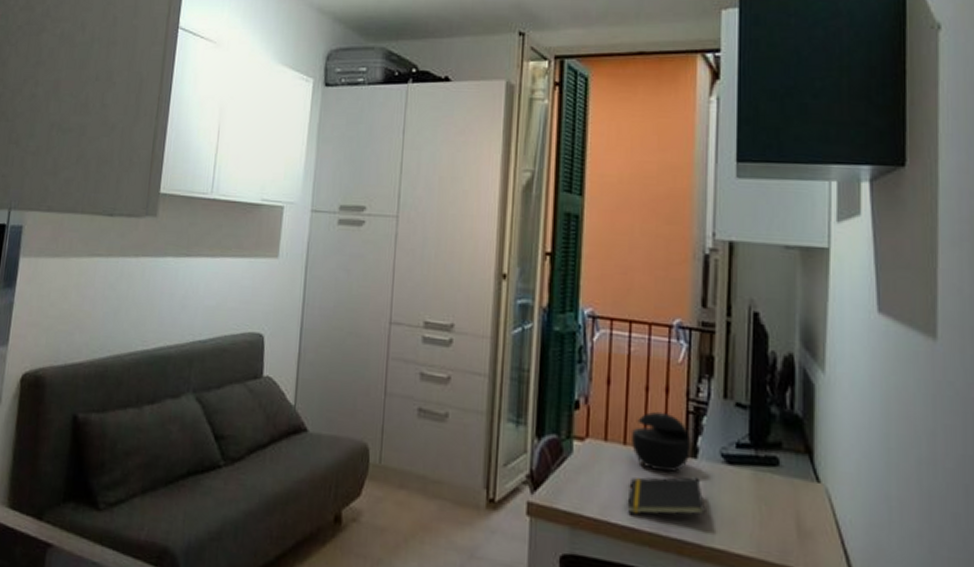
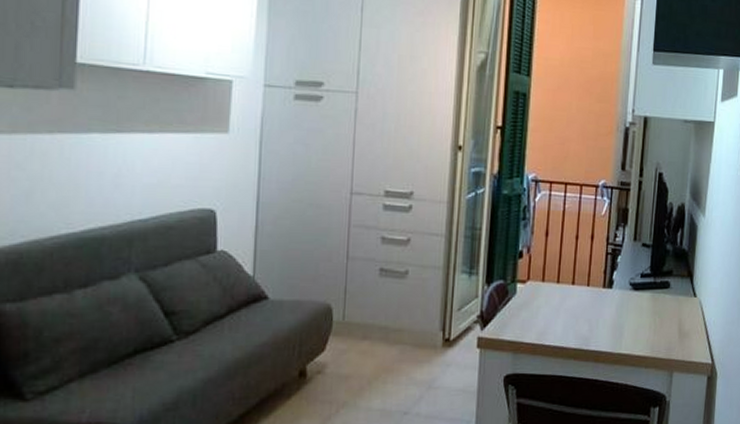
notepad: present [627,477,705,515] -> none [558,303,616,336]
speaker: present [632,411,691,473] -> none [563,255,609,301]

